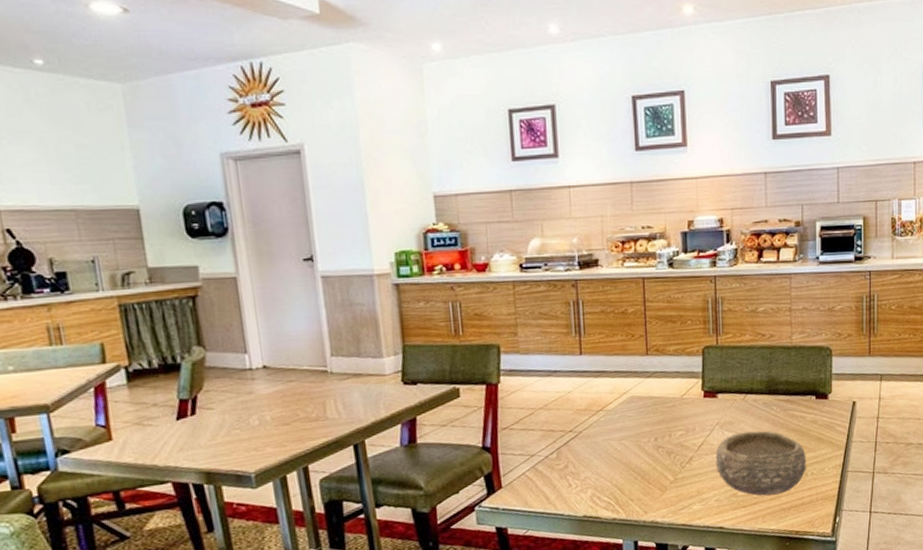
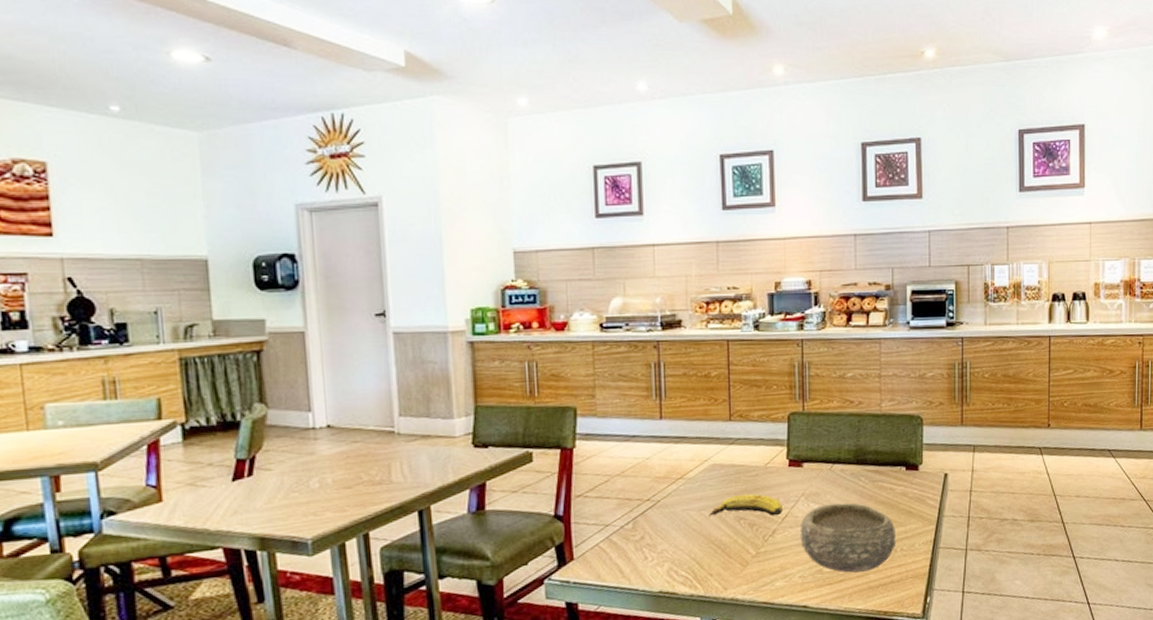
banana: none [628,423,698,445] -> present [709,494,782,516]

